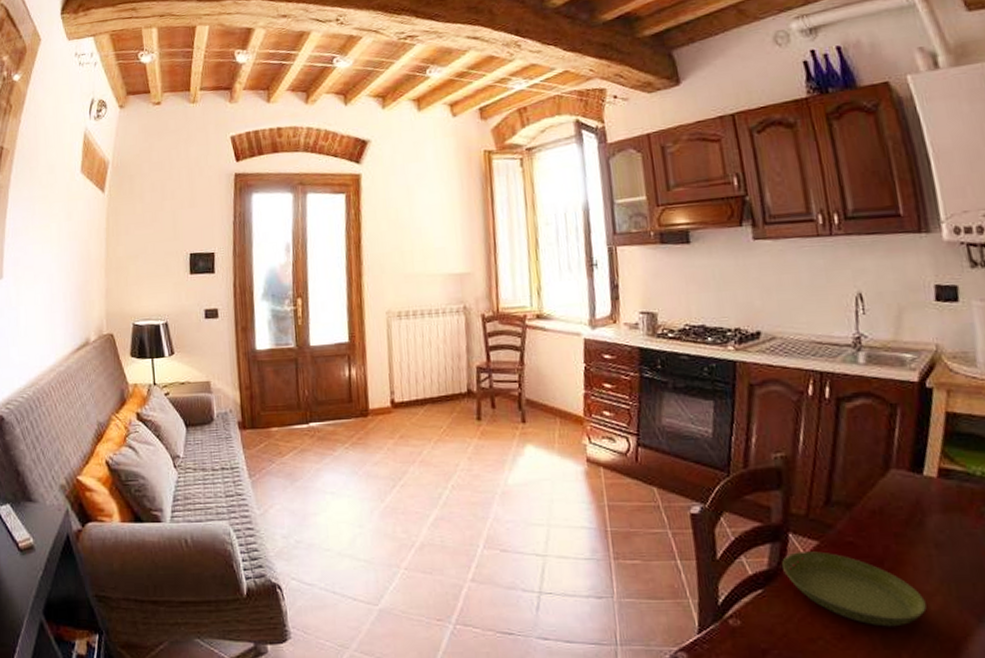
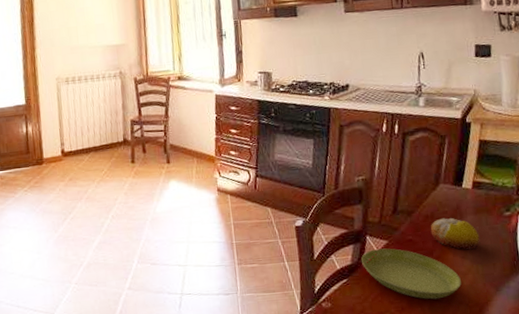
fruit: none [878,515,952,562] -> present [430,218,480,250]

